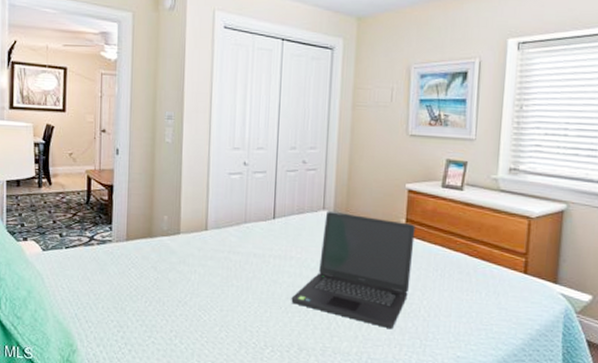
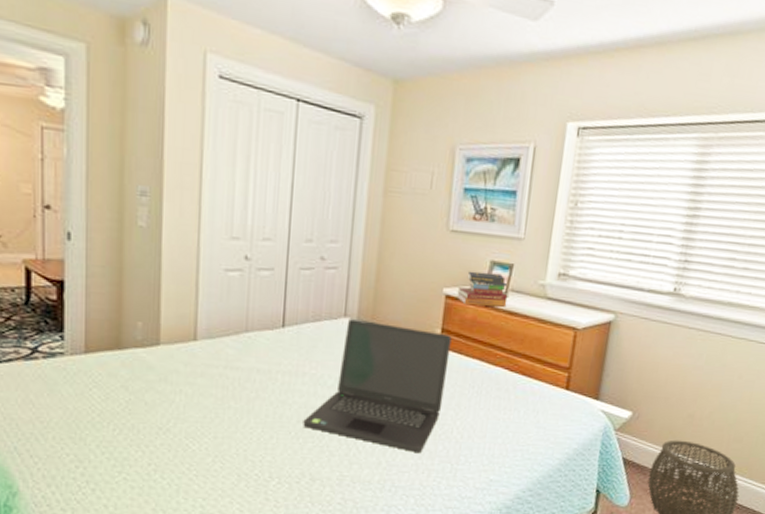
books: none [418,168,464,199] -> present [456,271,508,307]

